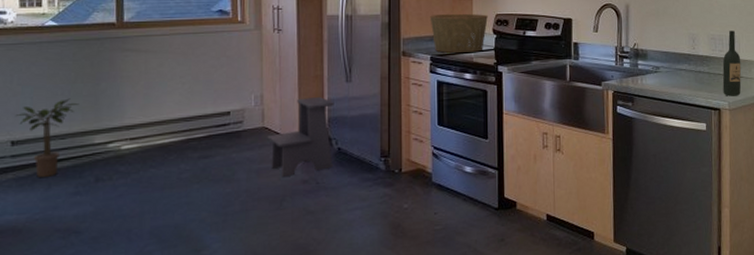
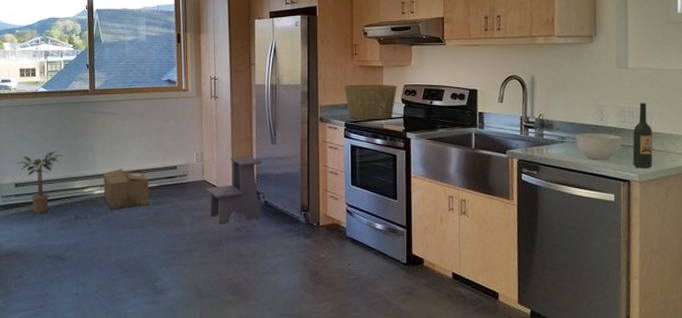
cardboard box: none [134,117,195,167] -> present [103,169,149,209]
bowl: none [669,61,714,90] -> present [576,133,623,160]

